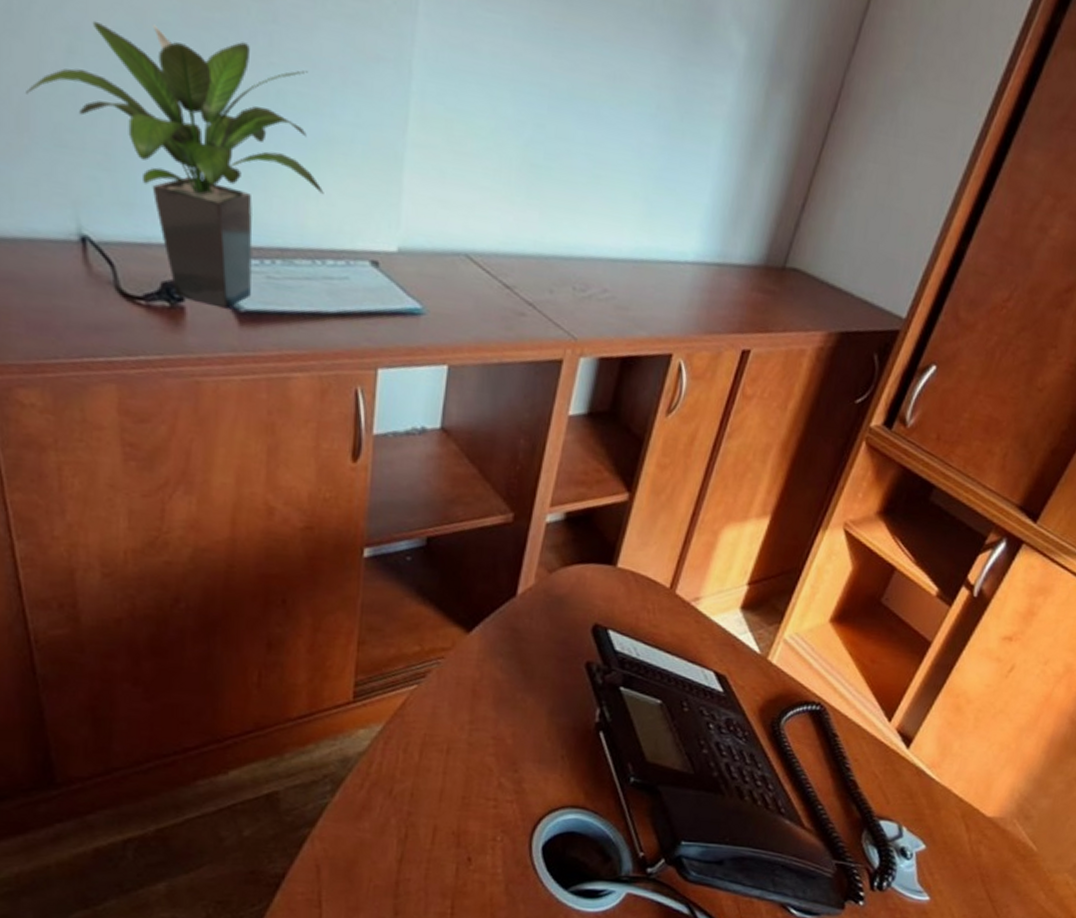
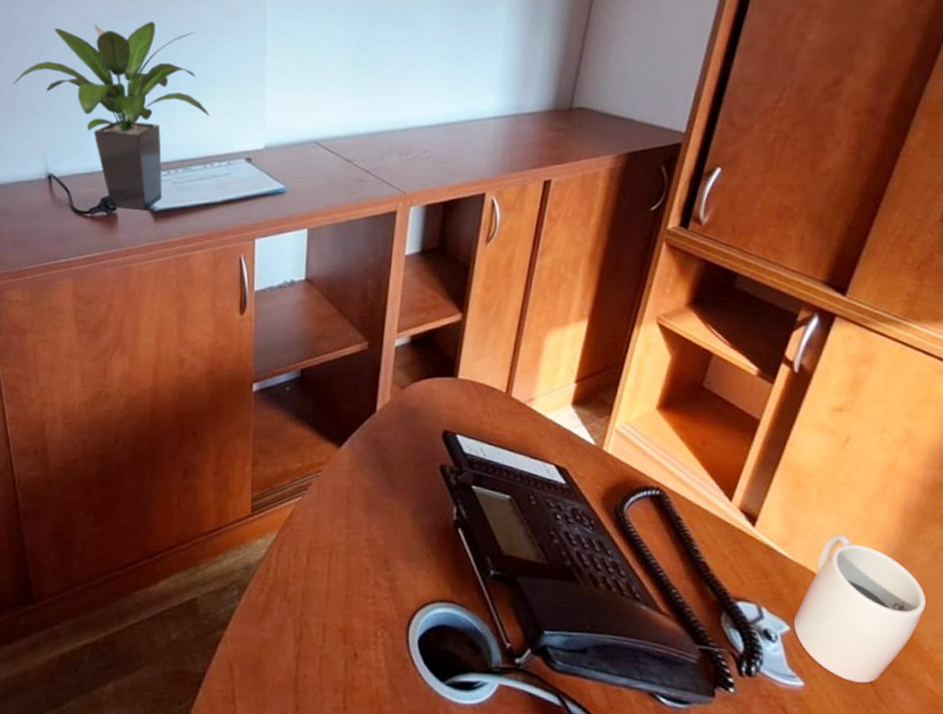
mug: none [930,760,1054,899] -> present [794,534,927,683]

